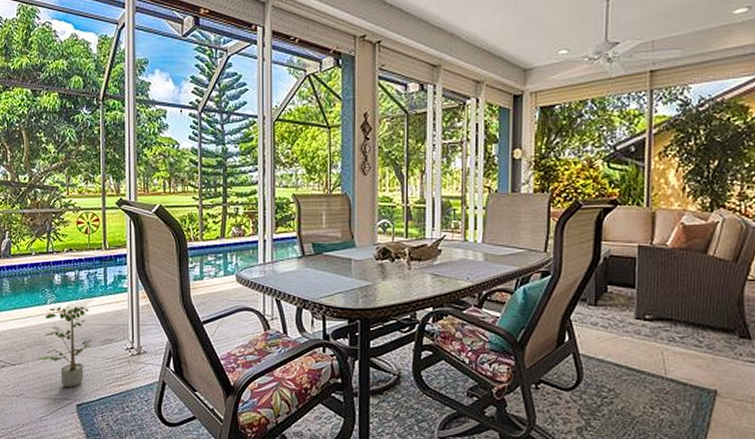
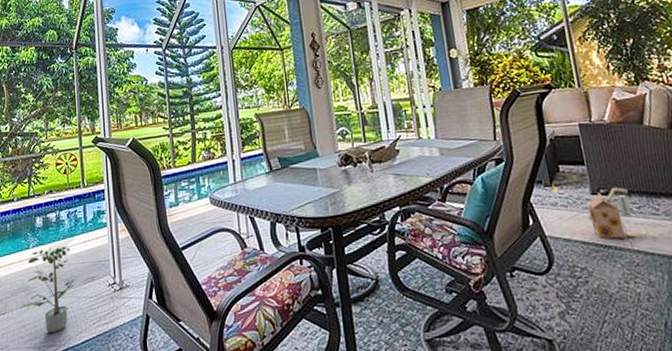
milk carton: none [596,305,694,369] -> present [552,185,657,240]

